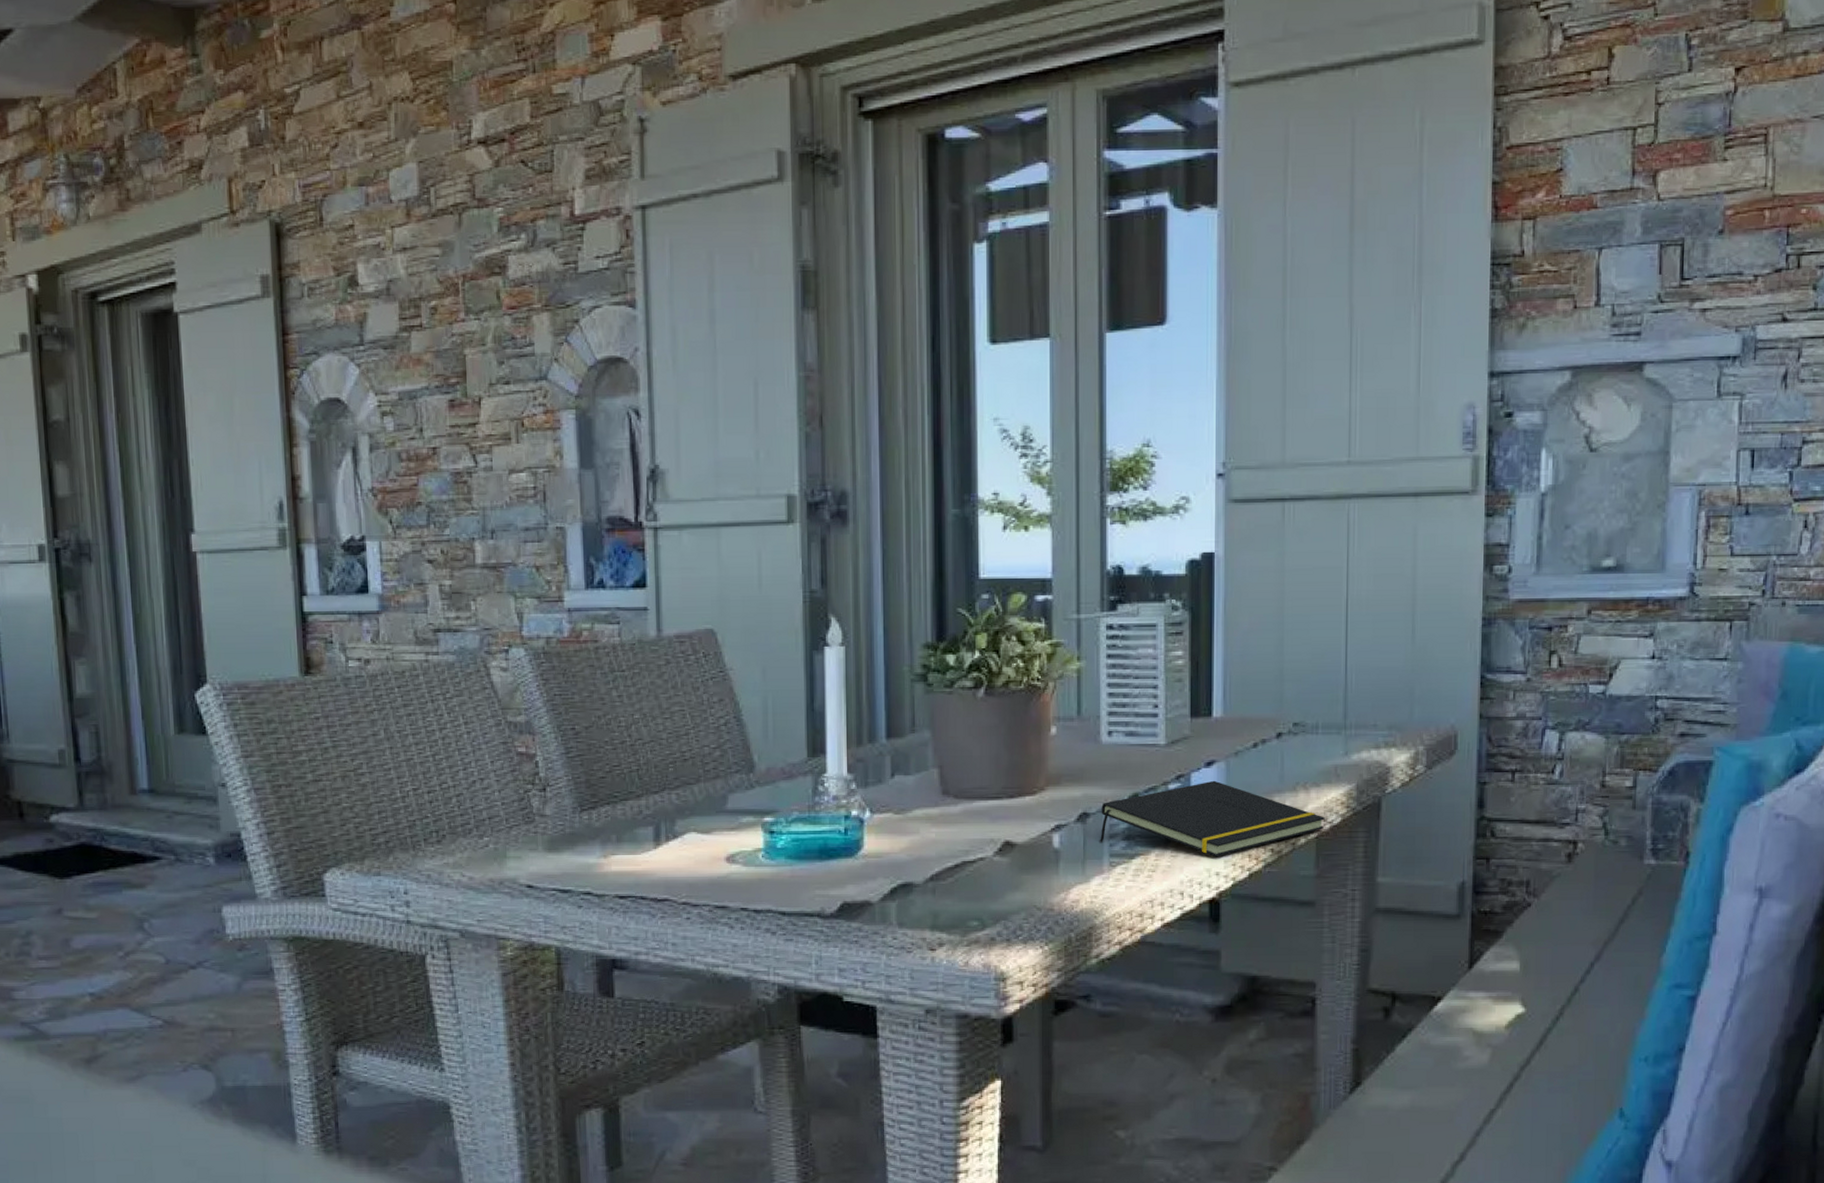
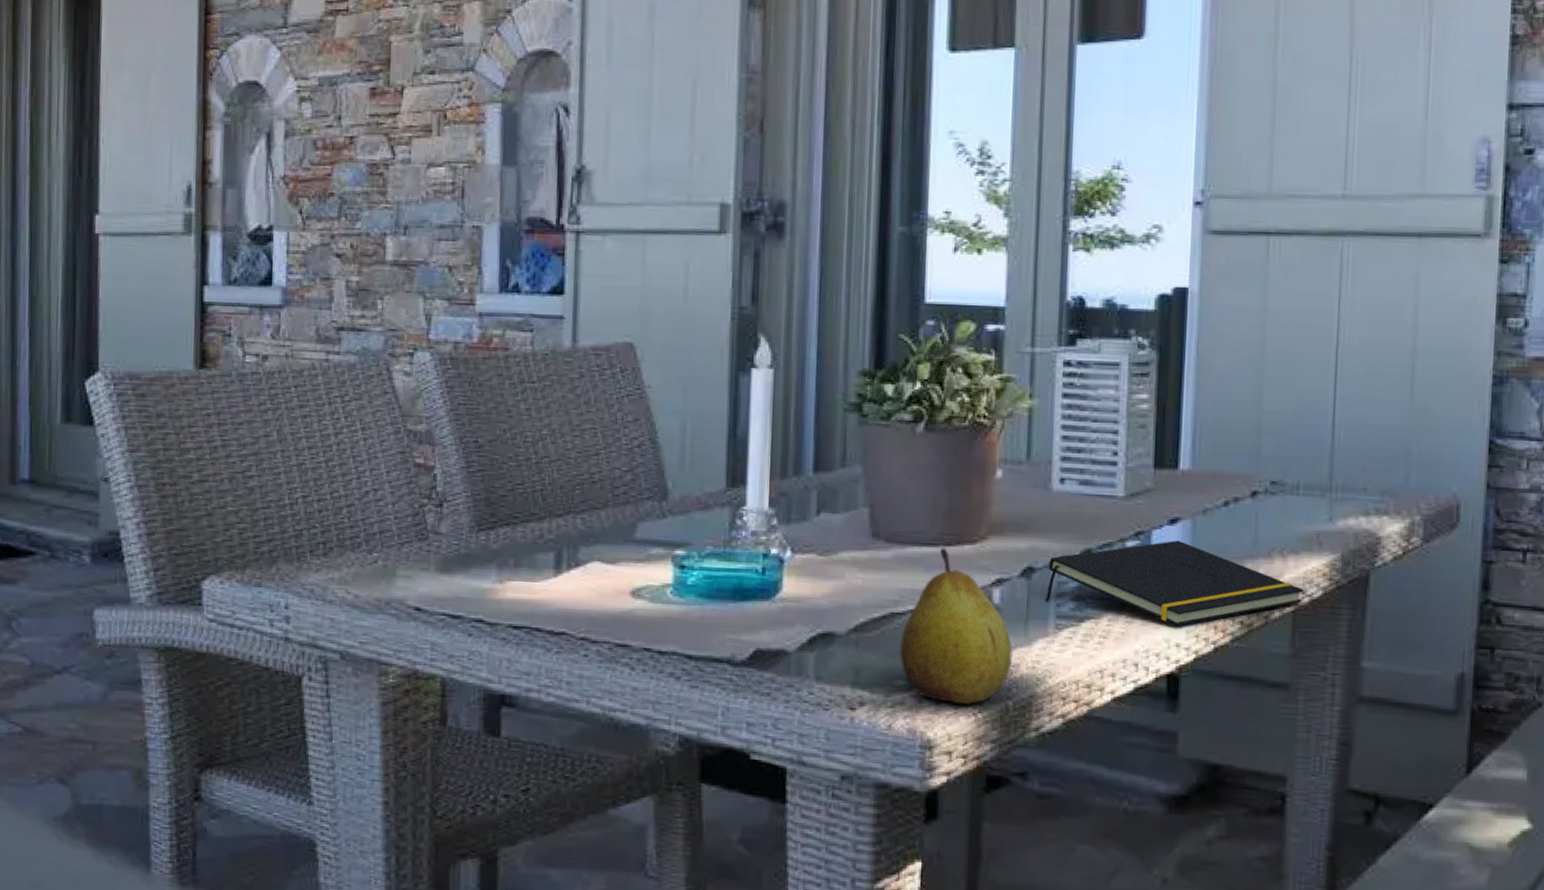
fruit: none [971,800,1073,938] -> present [899,548,1013,704]

